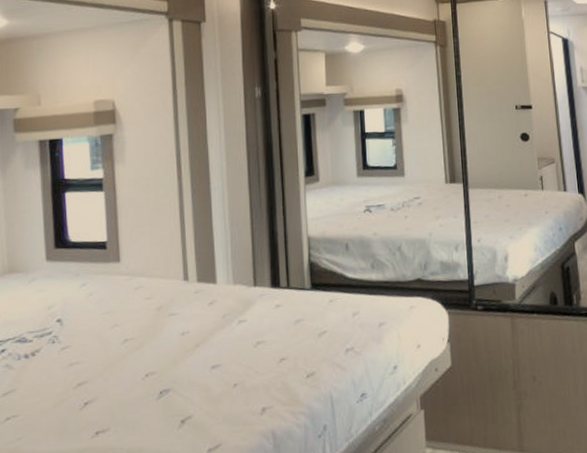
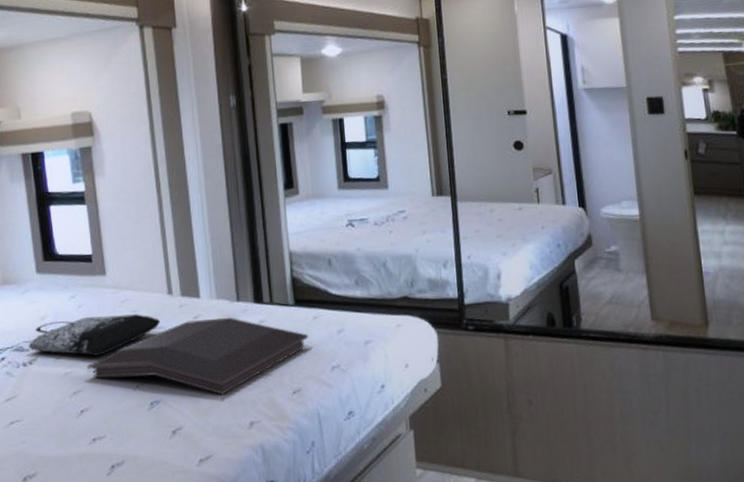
tote bag: none [32,301,175,345] -> present [28,314,161,356]
serving tray: none [93,302,325,381] -> present [86,317,309,395]

